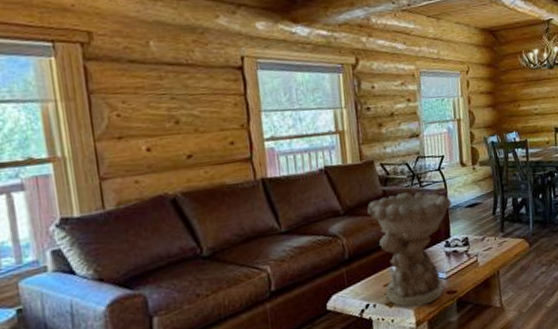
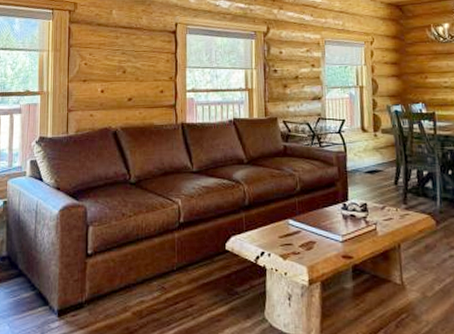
decorative bowl: present [367,192,452,307] -> none [268,151,351,264]

